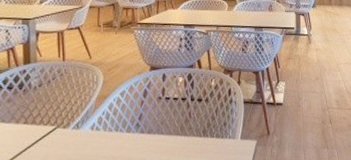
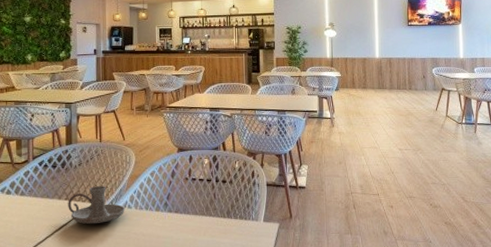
candle holder: none [27,108,93,149] -> present [68,186,125,224]

